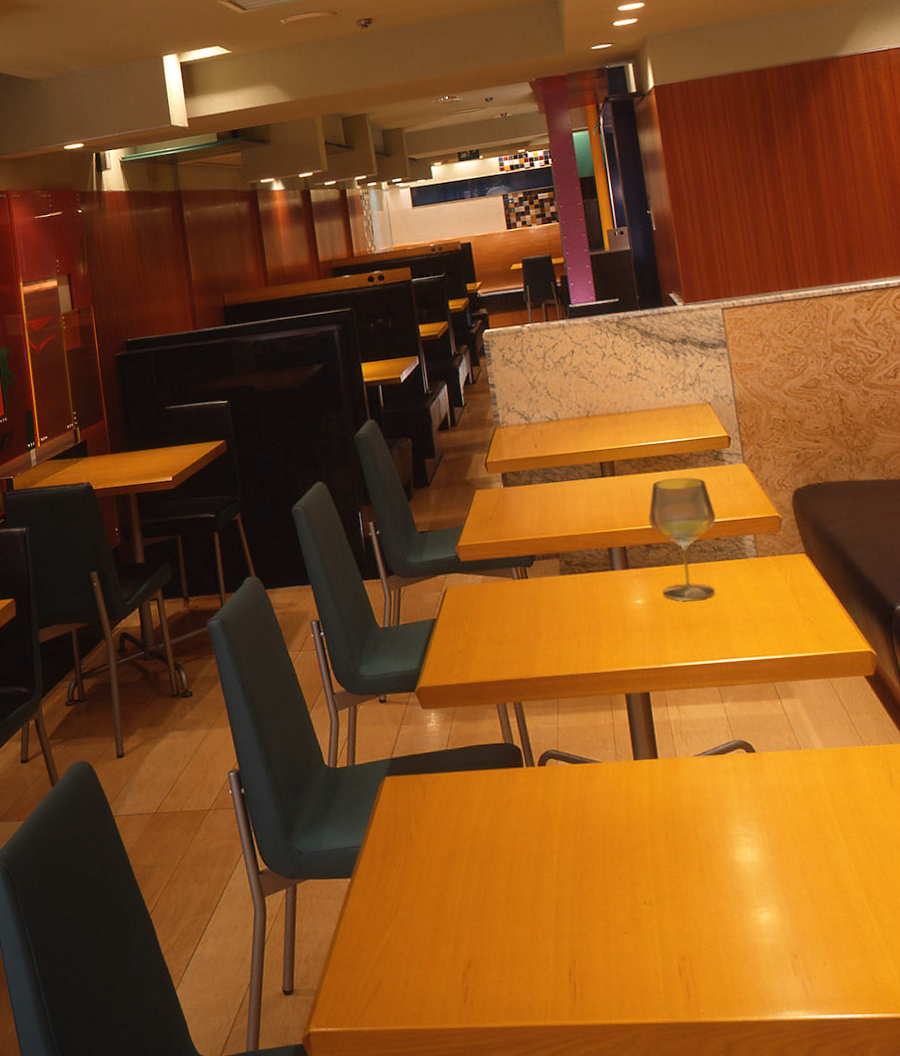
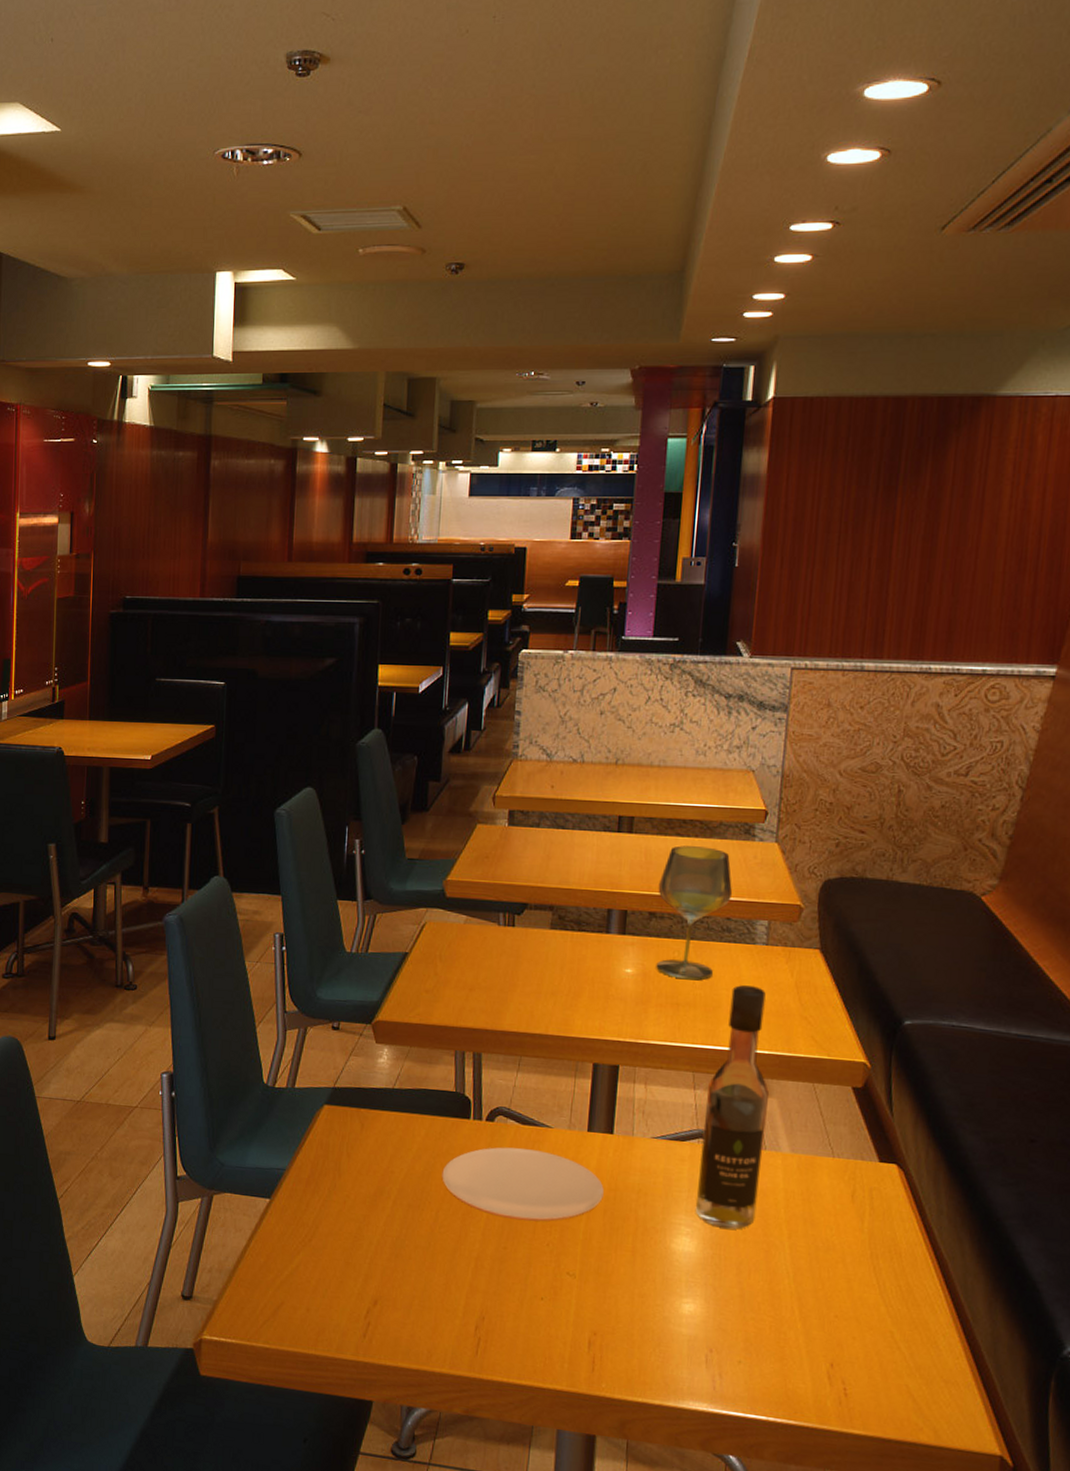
plate: none [507,786,662,859] -> present [442,1147,604,1222]
bottle: none [734,597,807,833] -> present [695,985,770,1230]

